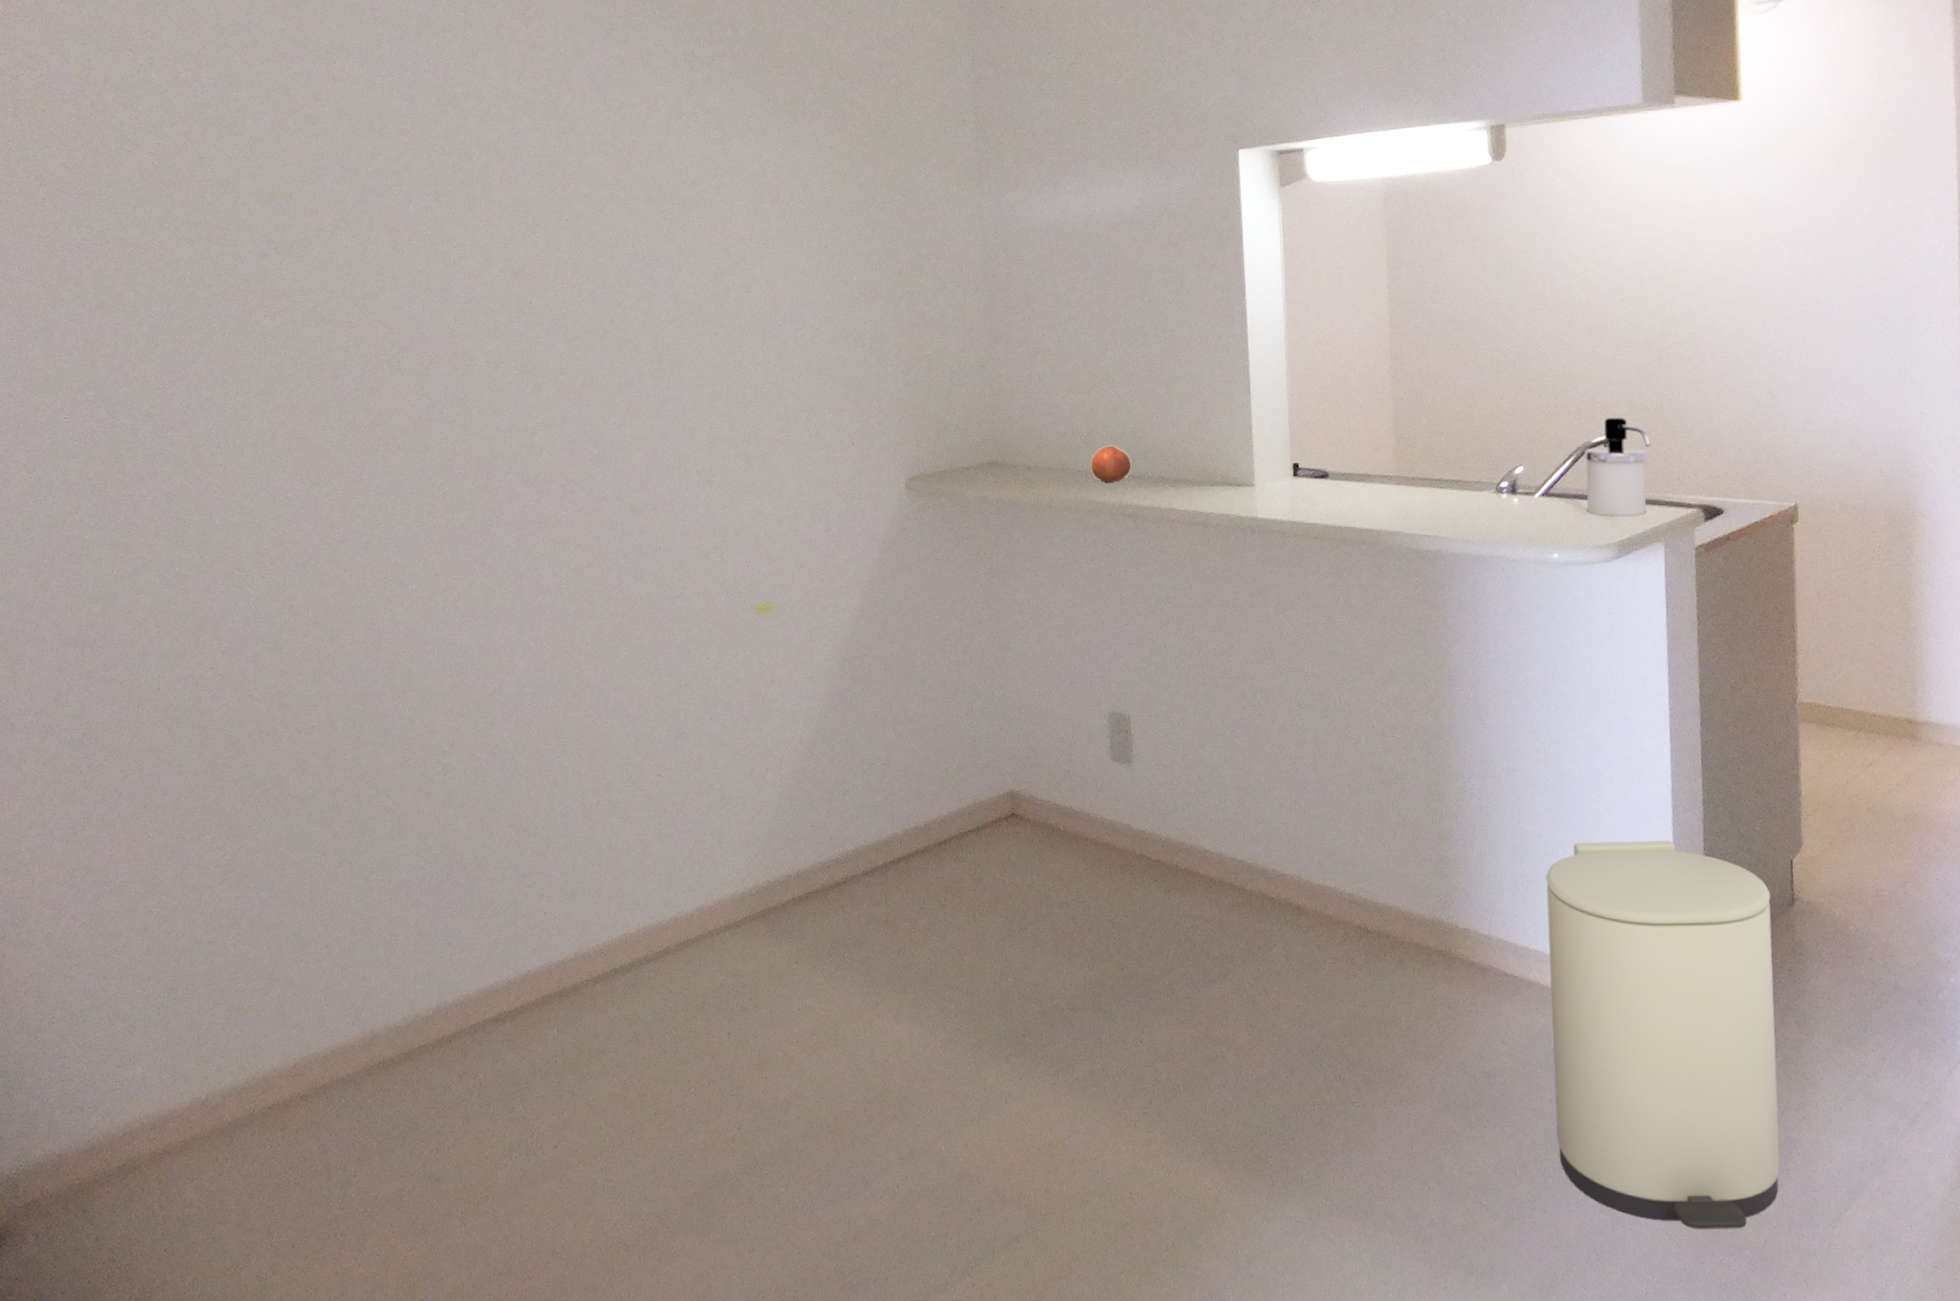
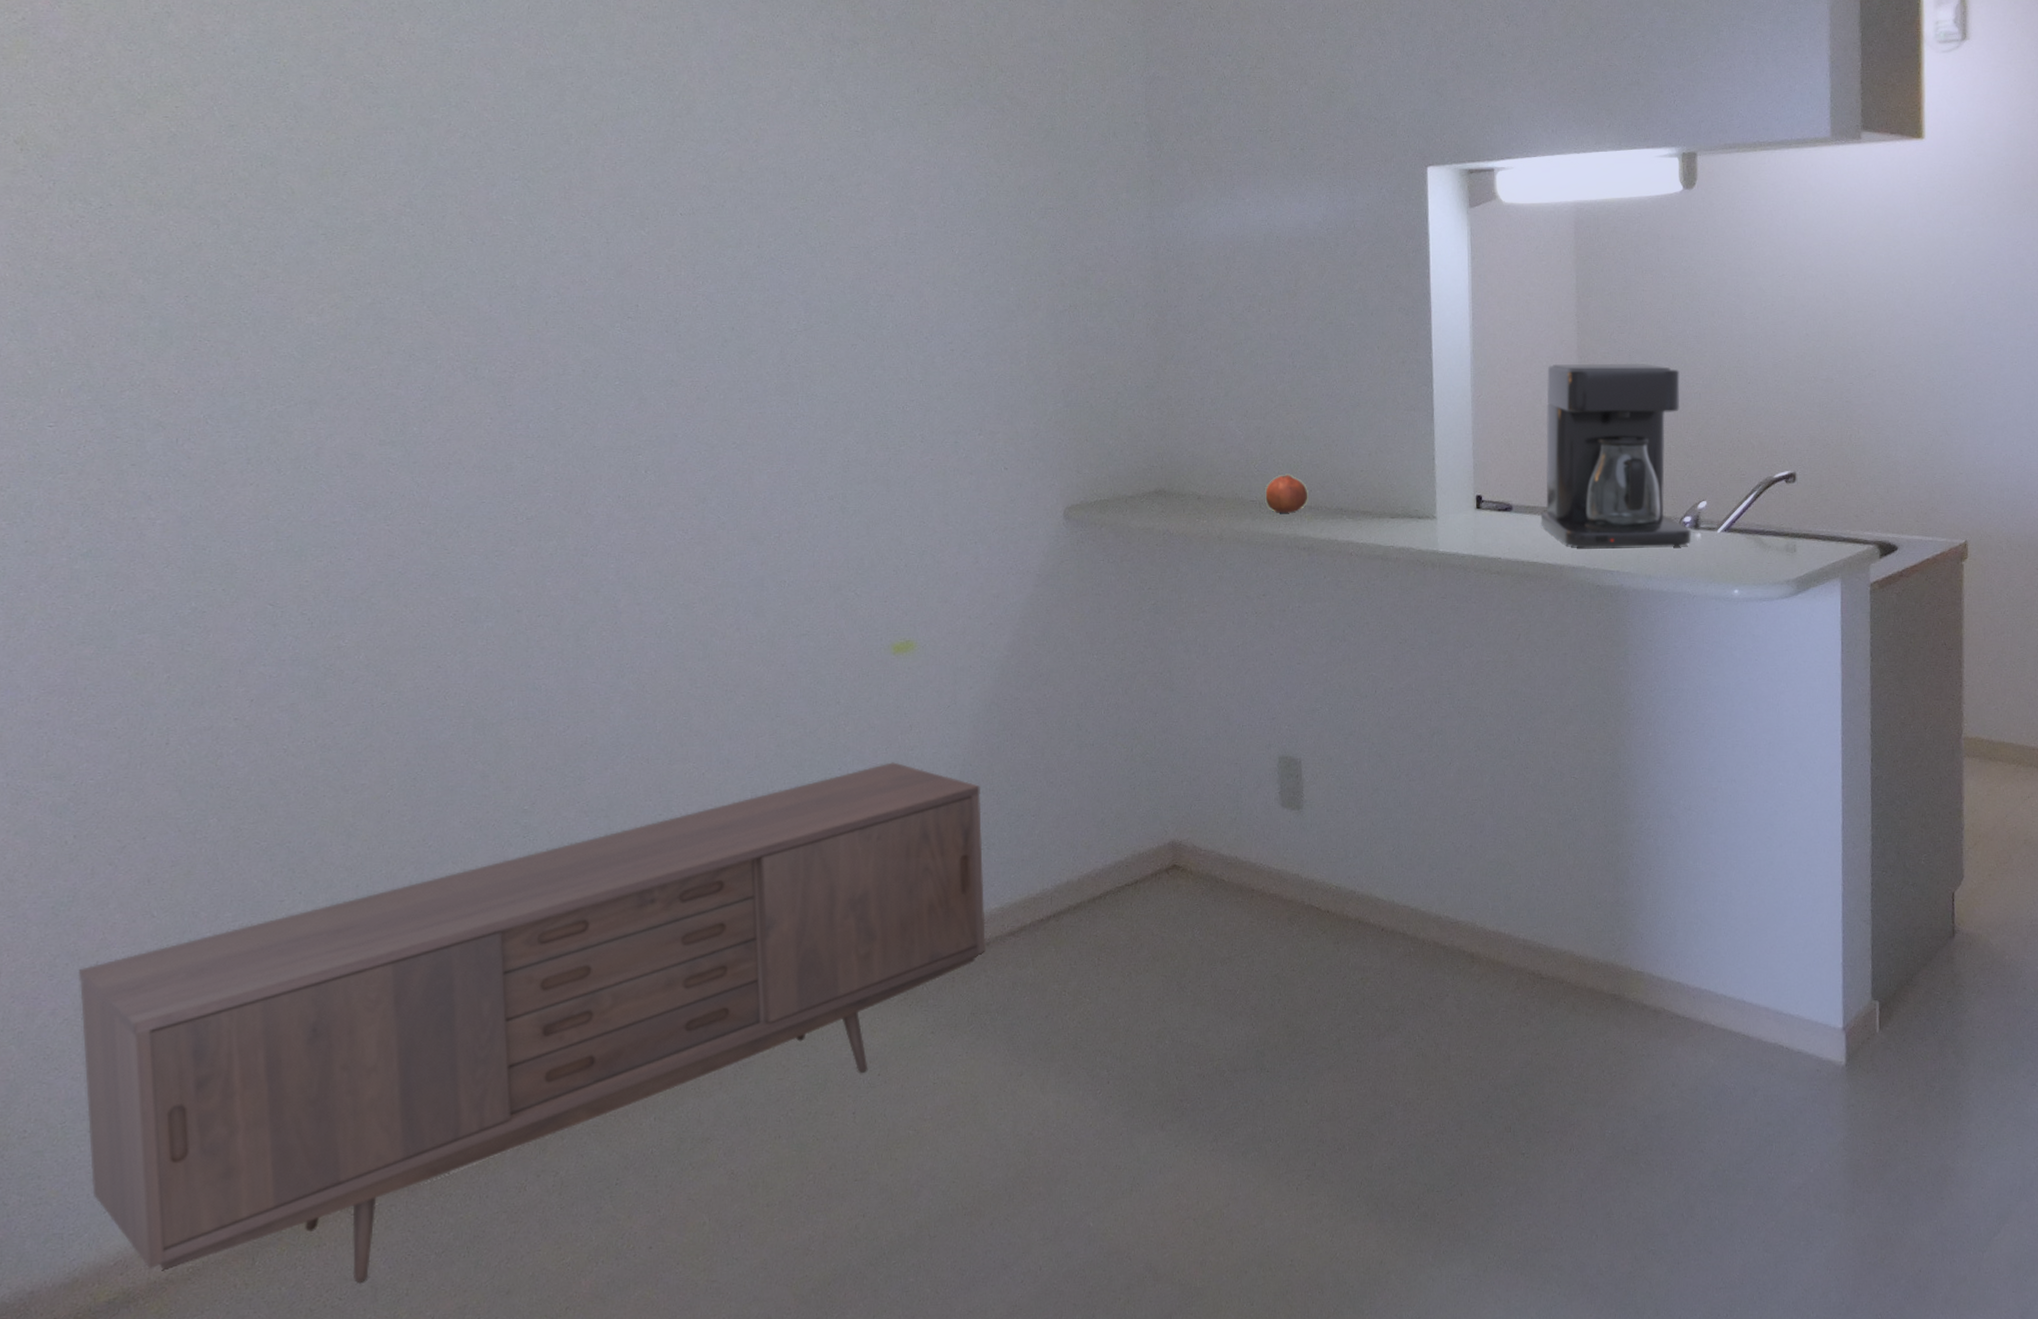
sideboard: none [92,713,843,1163] -> present [78,762,986,1283]
coffee maker: none [1357,332,1509,513] -> present [1540,363,1691,548]
pedal bin: present [1546,840,1780,1229] -> none [1719,877,1935,1262]
soap dispenser: present [1584,417,1651,517] -> none [1766,452,1830,553]

